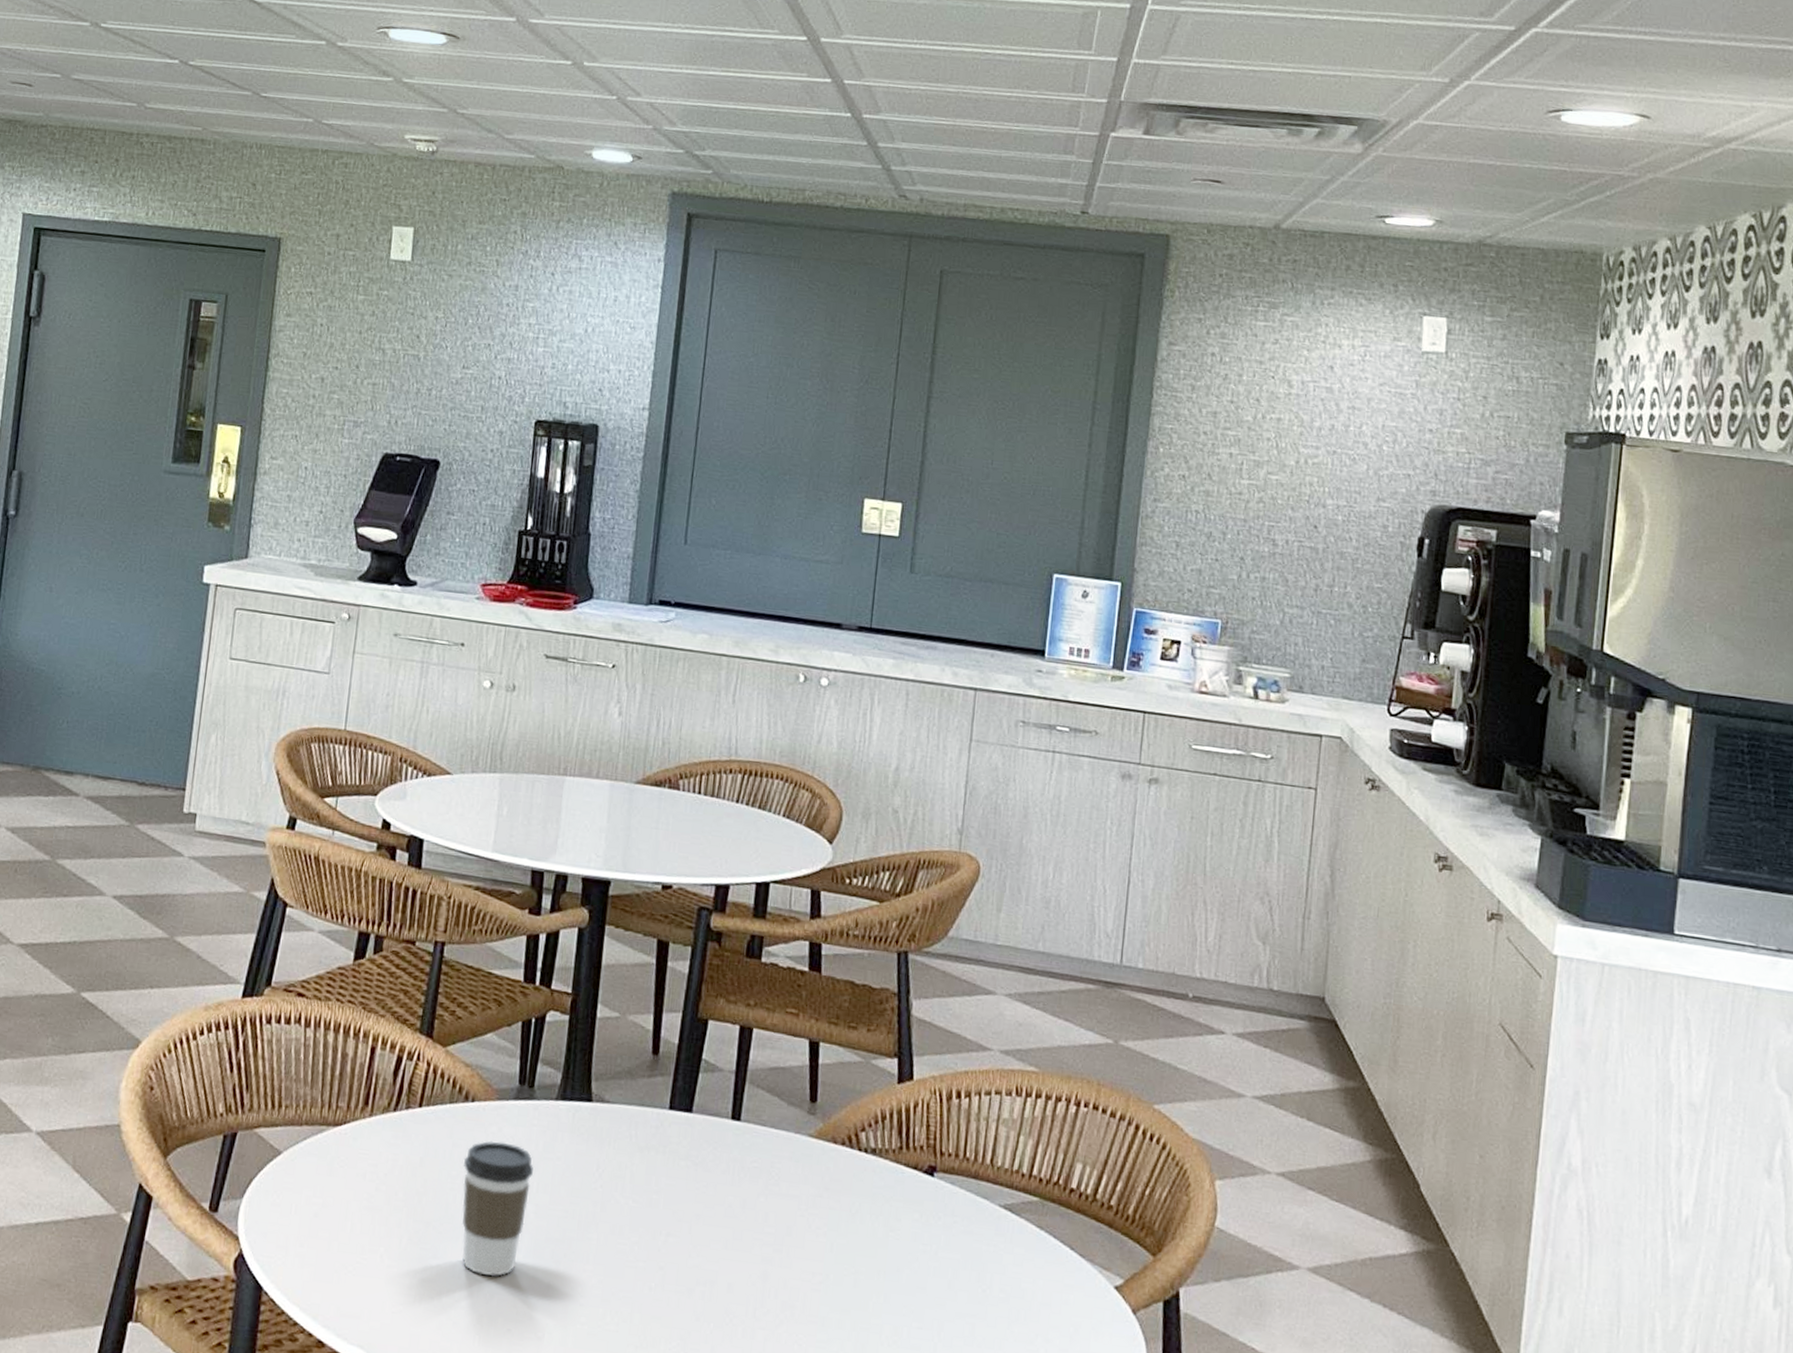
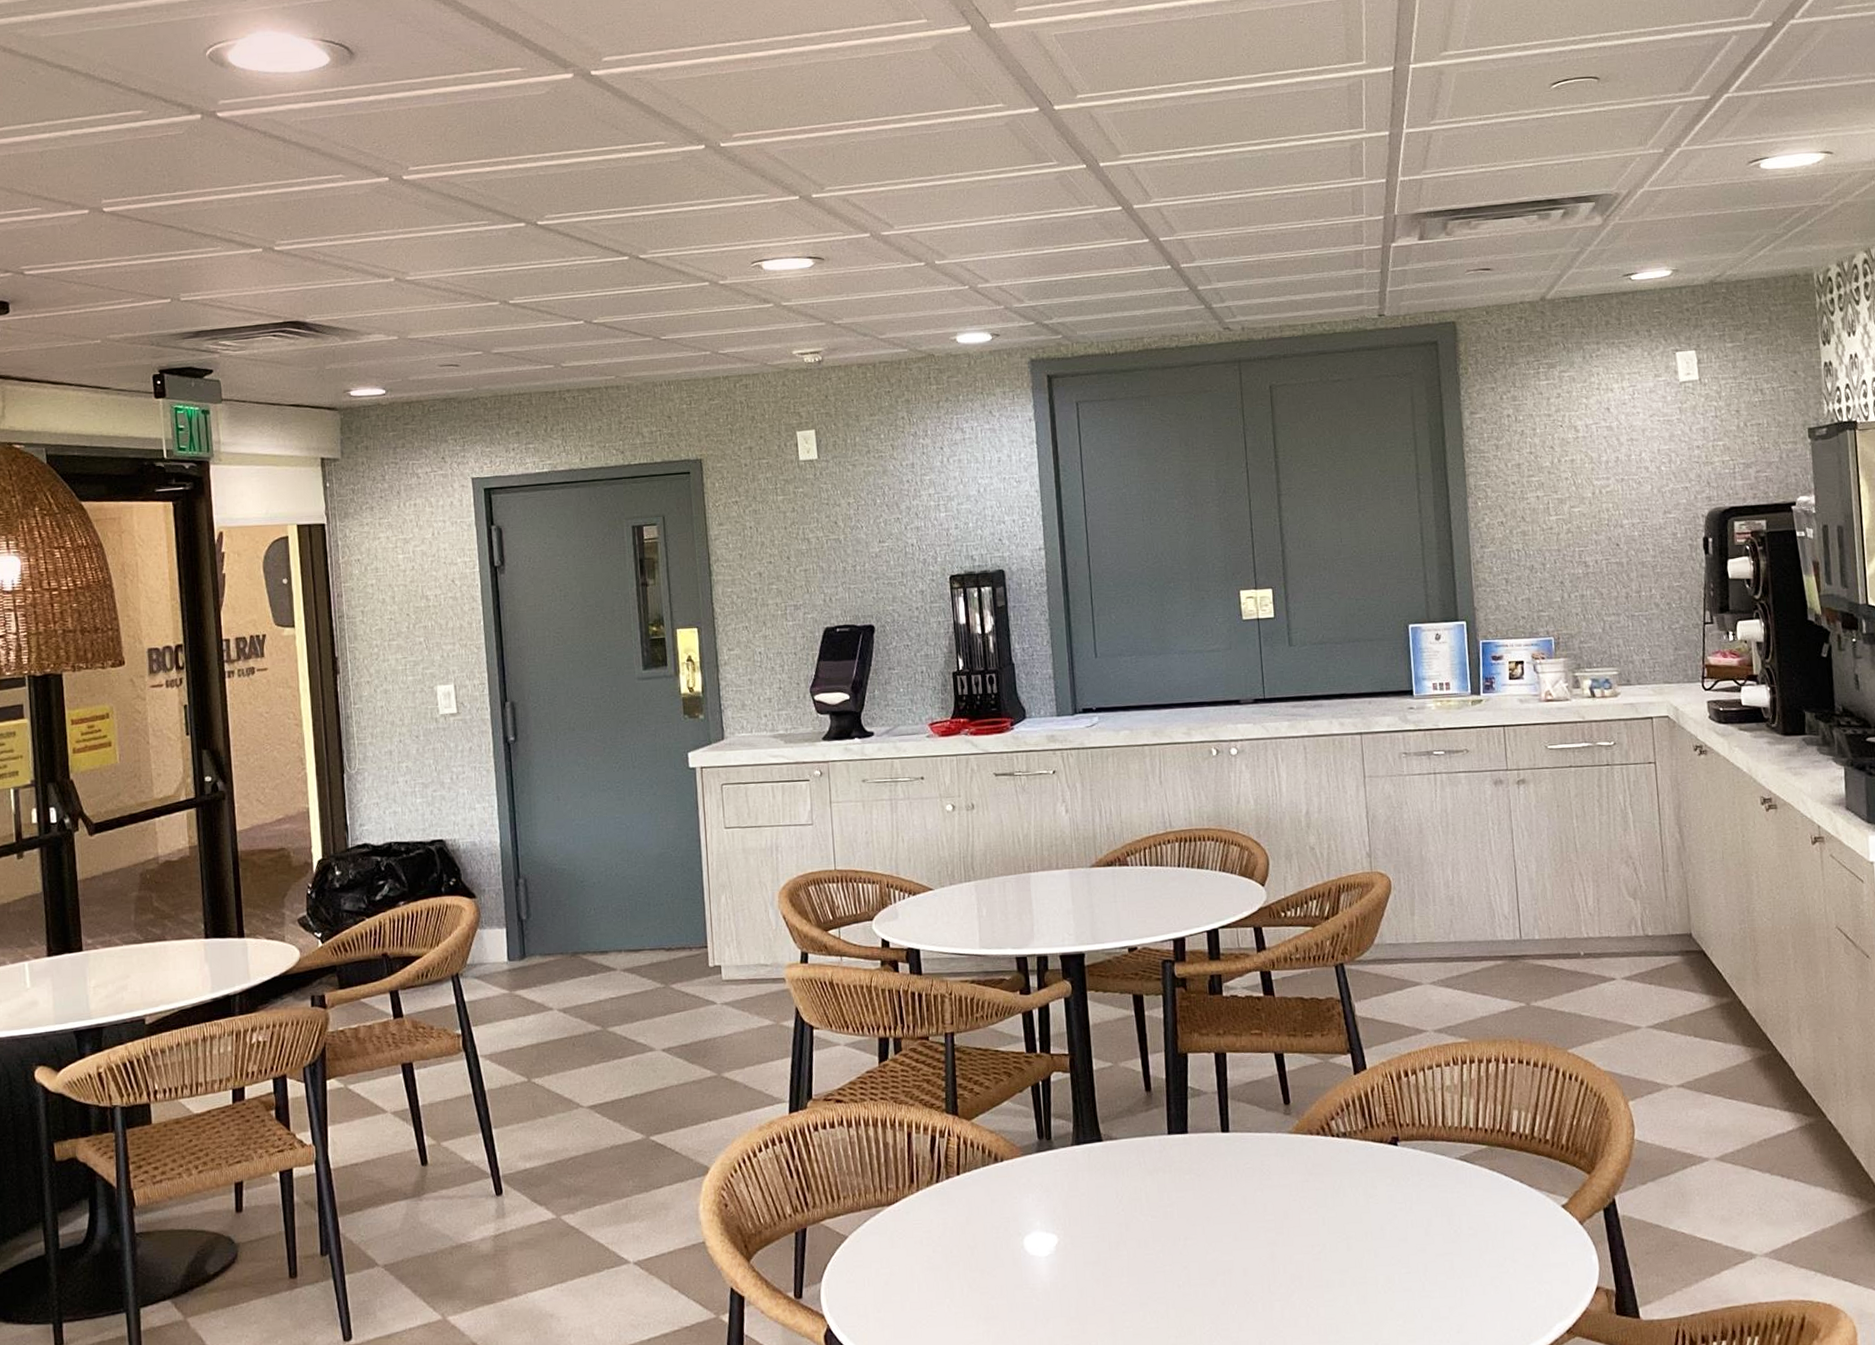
coffee cup: present [461,1140,534,1276] -> none [1003,1190,1064,1304]

